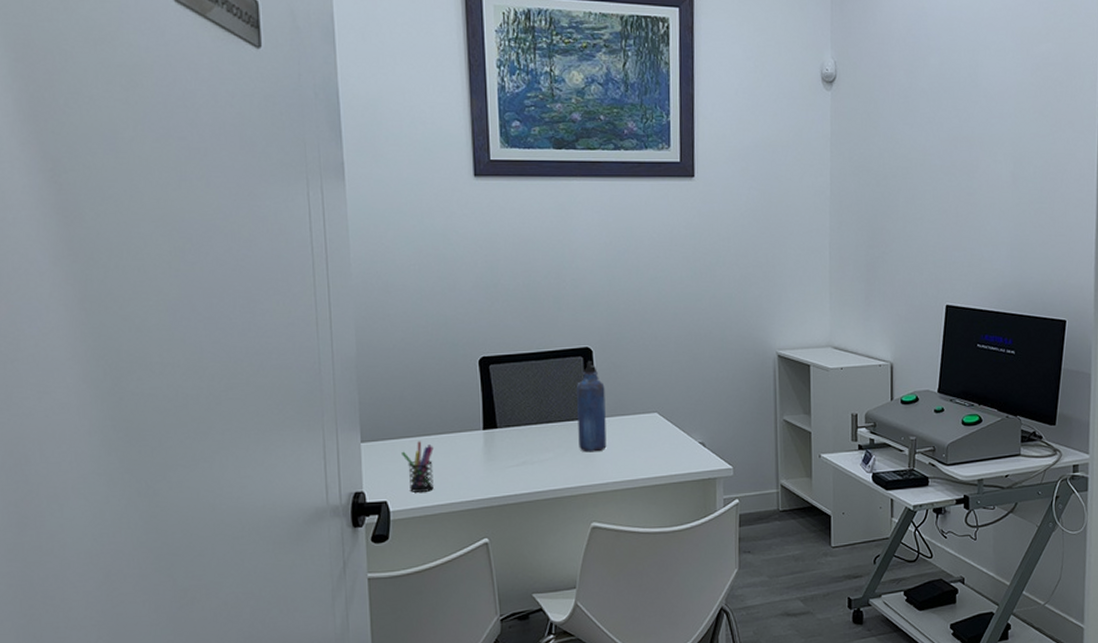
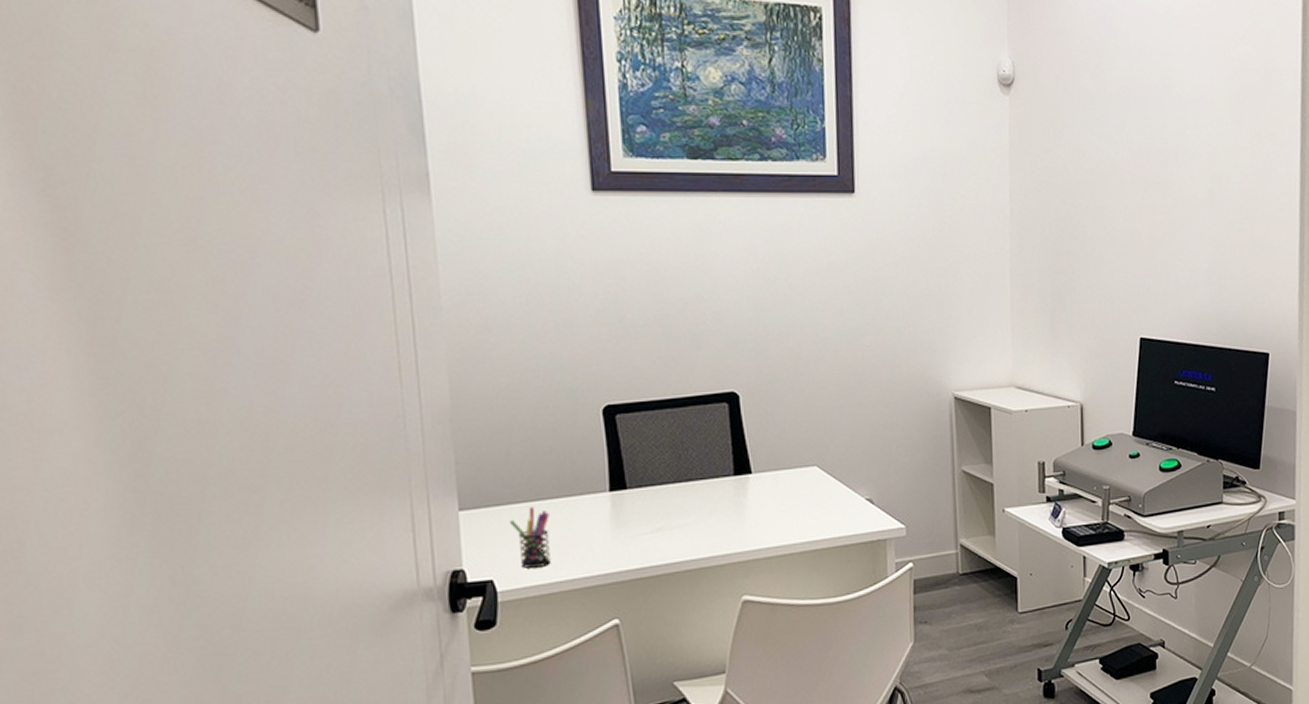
water bottle: present [577,361,607,453] -> none [721,408,758,515]

